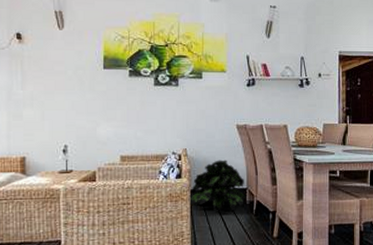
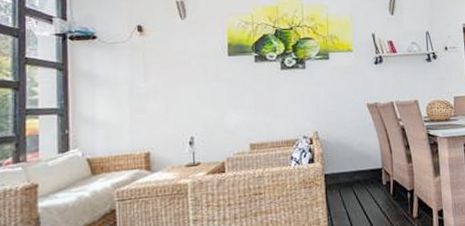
potted plant: present [188,160,247,212] -> none [322,140,383,196]

